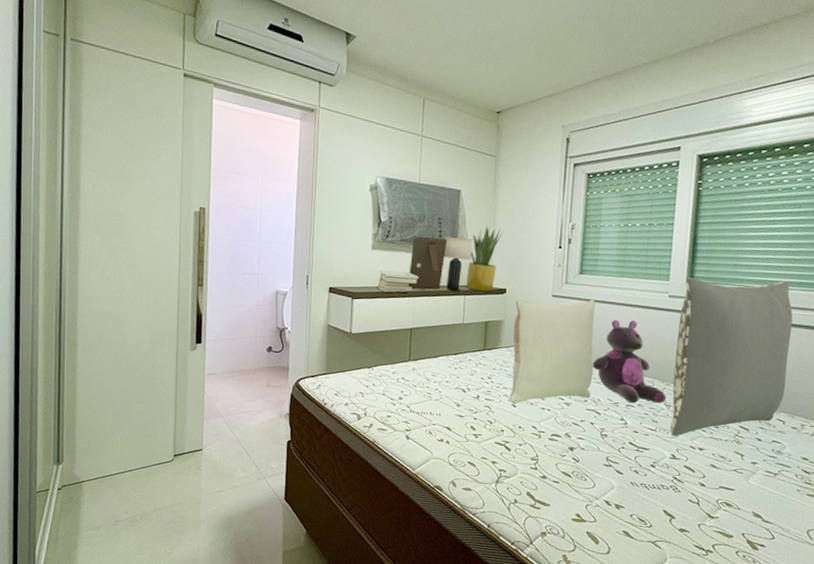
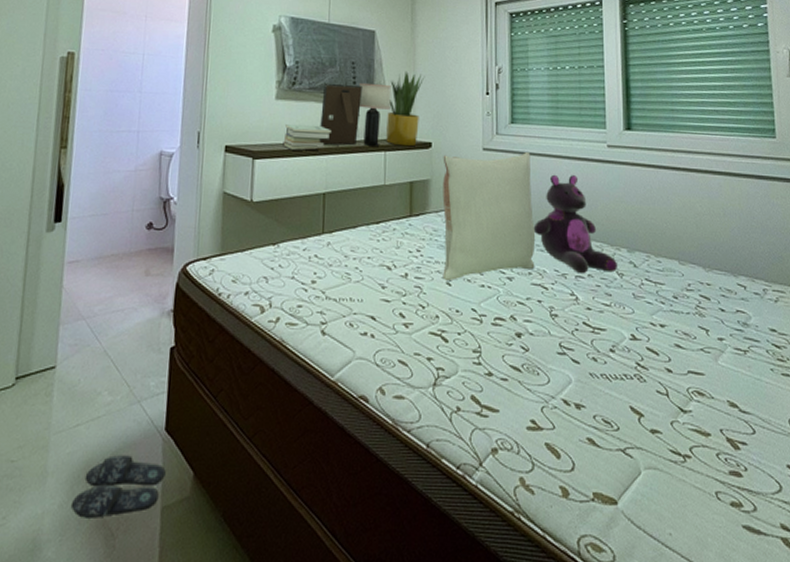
slippers: none [218,513,286,555] -> present [72,455,166,518]
pillow: present [670,277,793,437] -> none [621,124,741,312]

